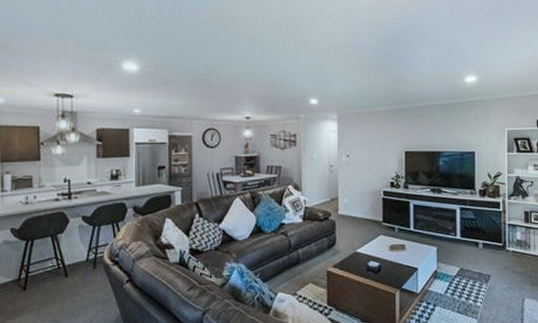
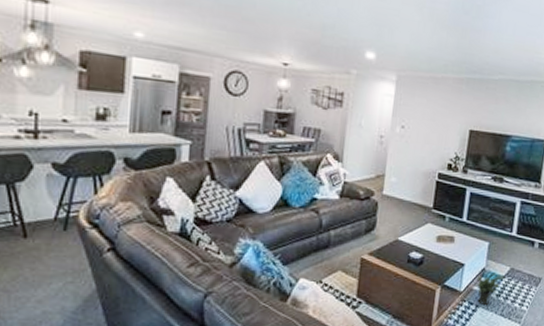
potted plant: none [429,274,457,305] -> present [474,273,506,306]

